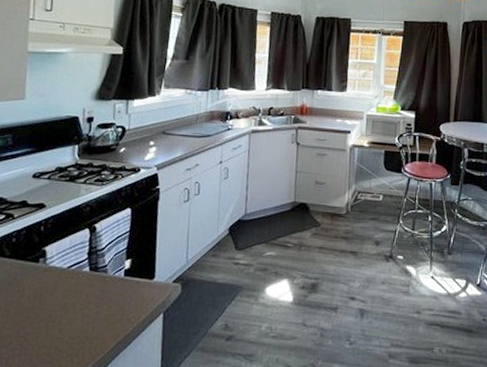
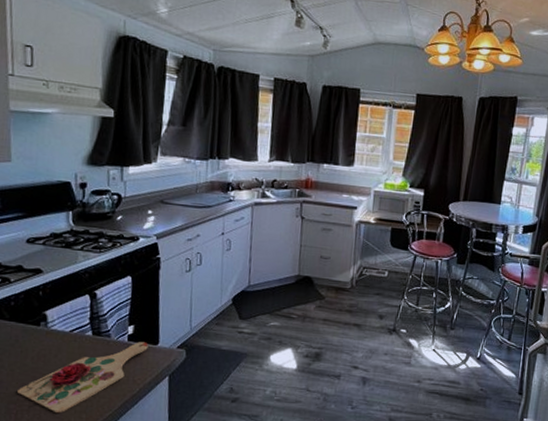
cutting board: none [11,277,144,358] -> present [17,342,148,414]

